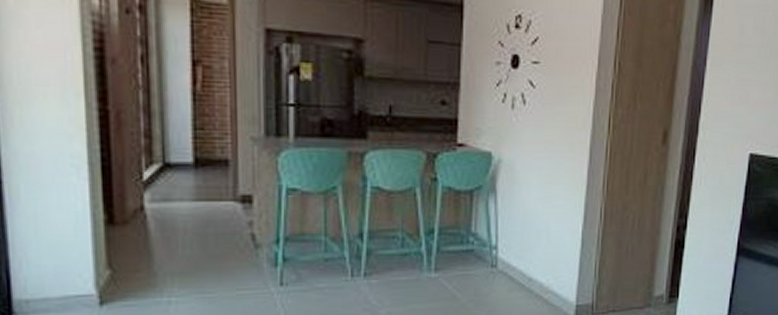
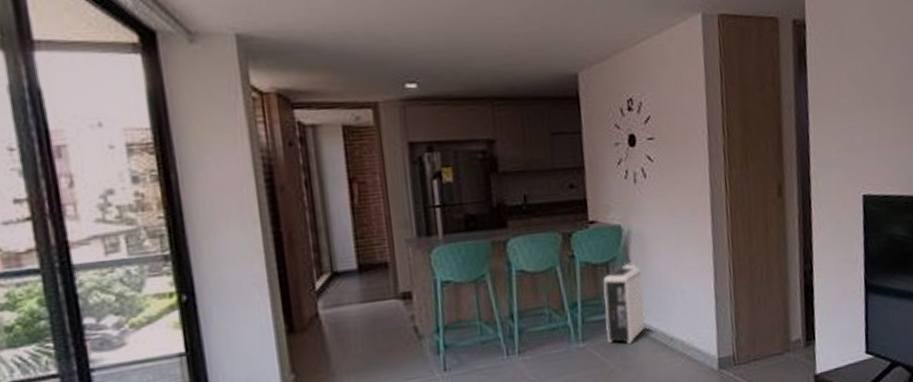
air purifier: none [461,194,507,279] -> present [603,262,646,344]

